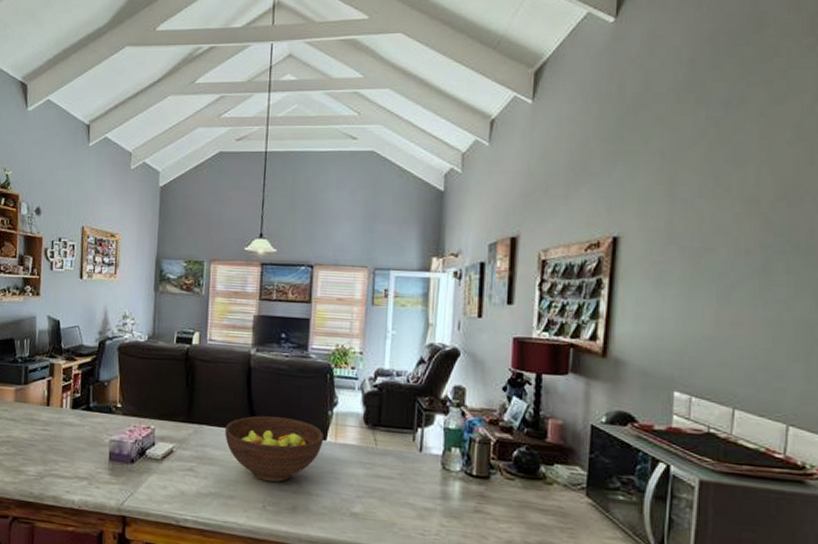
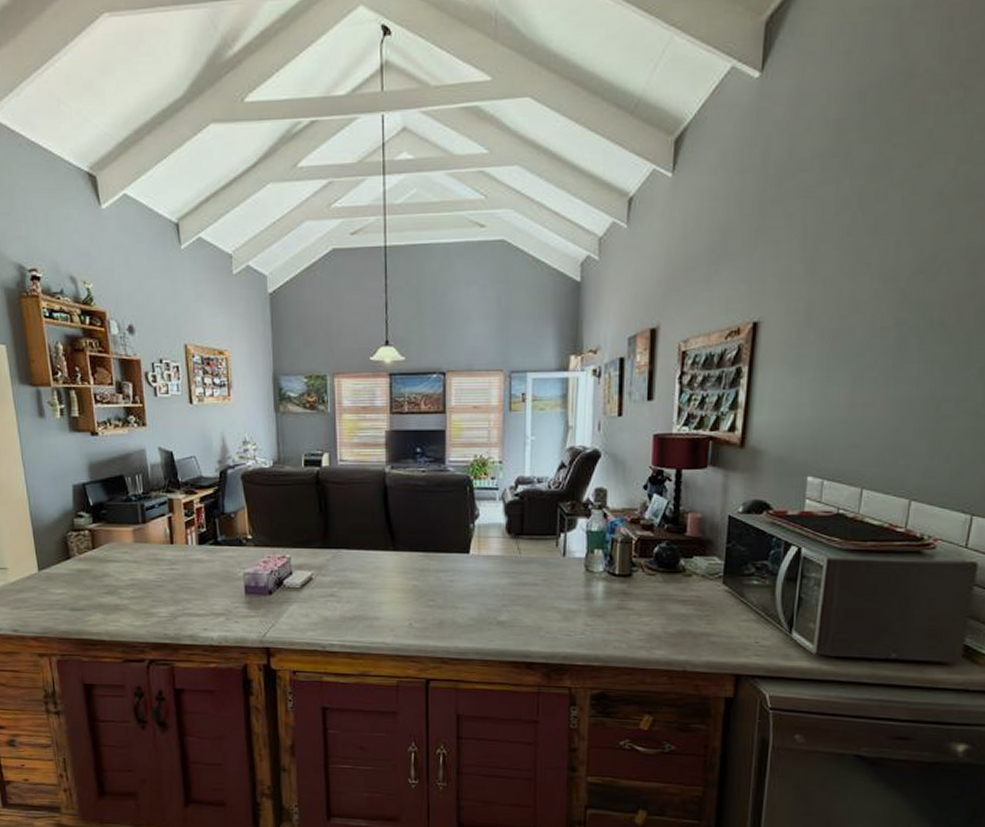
fruit bowl: present [225,415,323,483] -> none [365,535,466,600]

